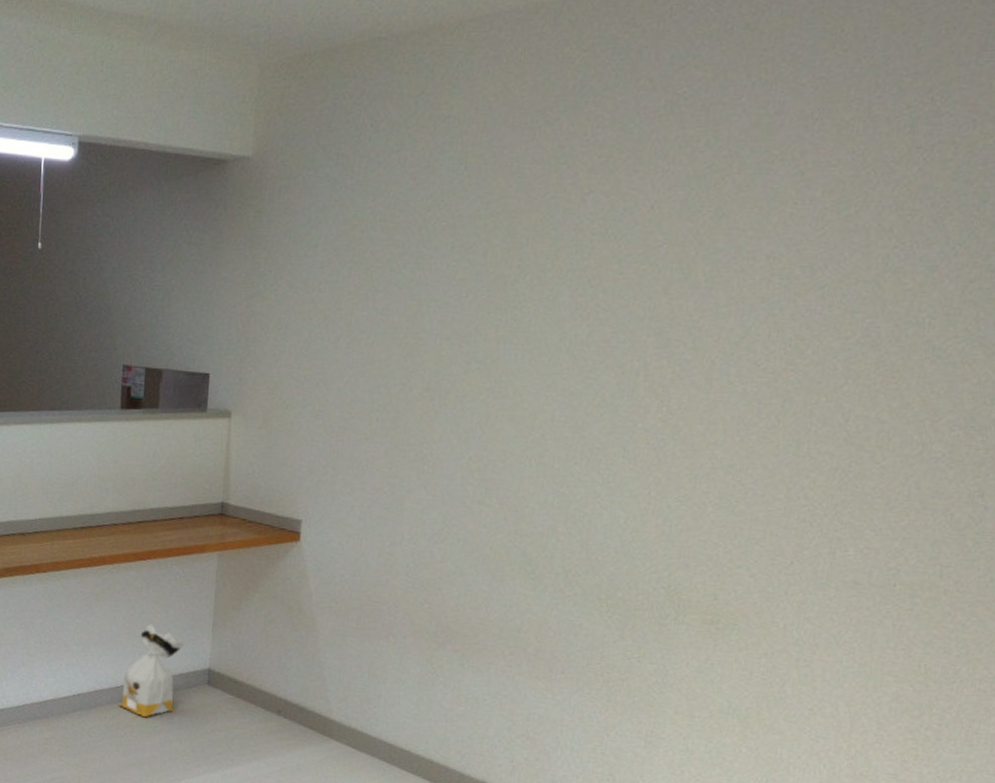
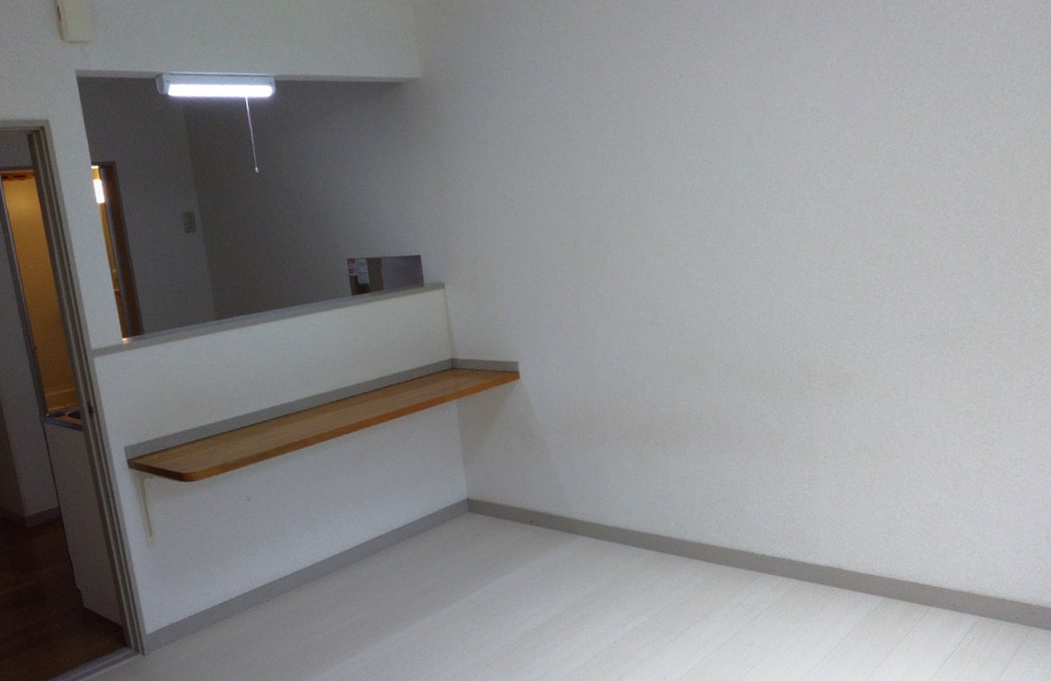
bag: present [119,623,184,718] -> none [397,469,446,552]

